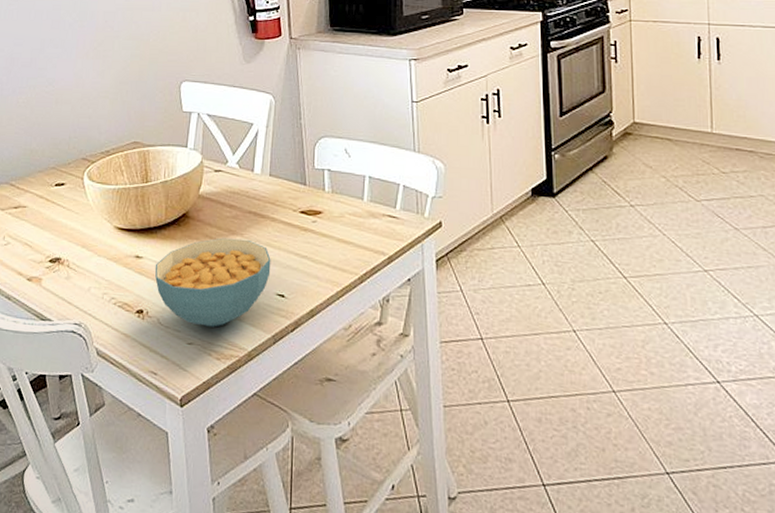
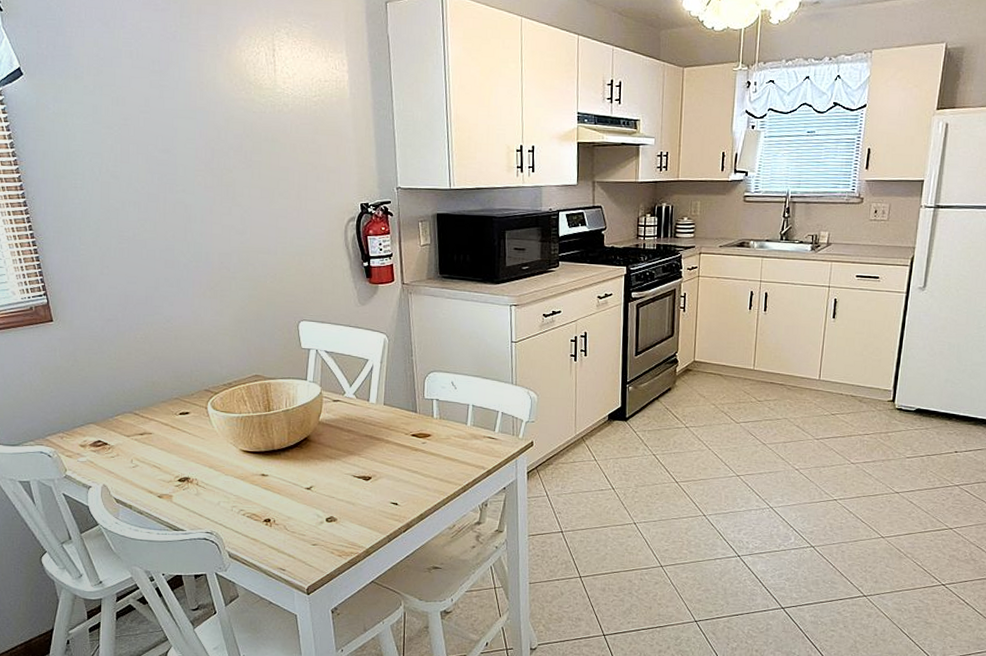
cereal bowl: present [155,238,271,327] -> none [280,457,386,531]

